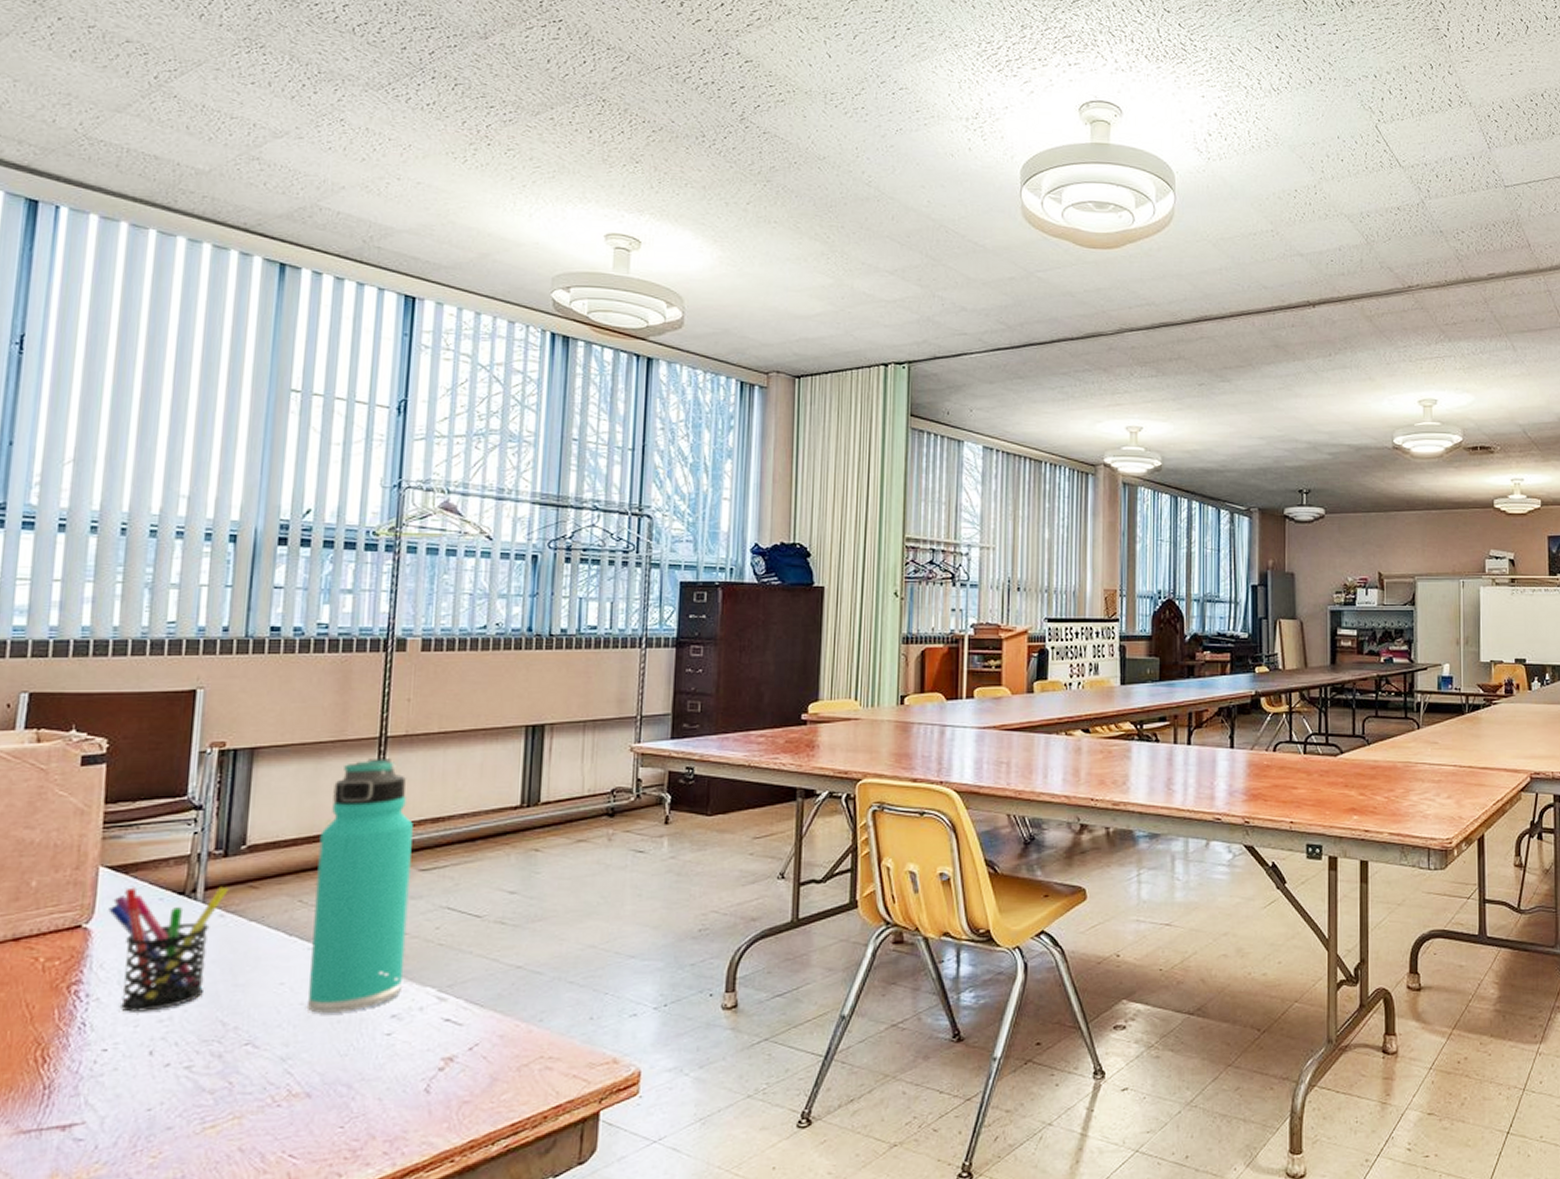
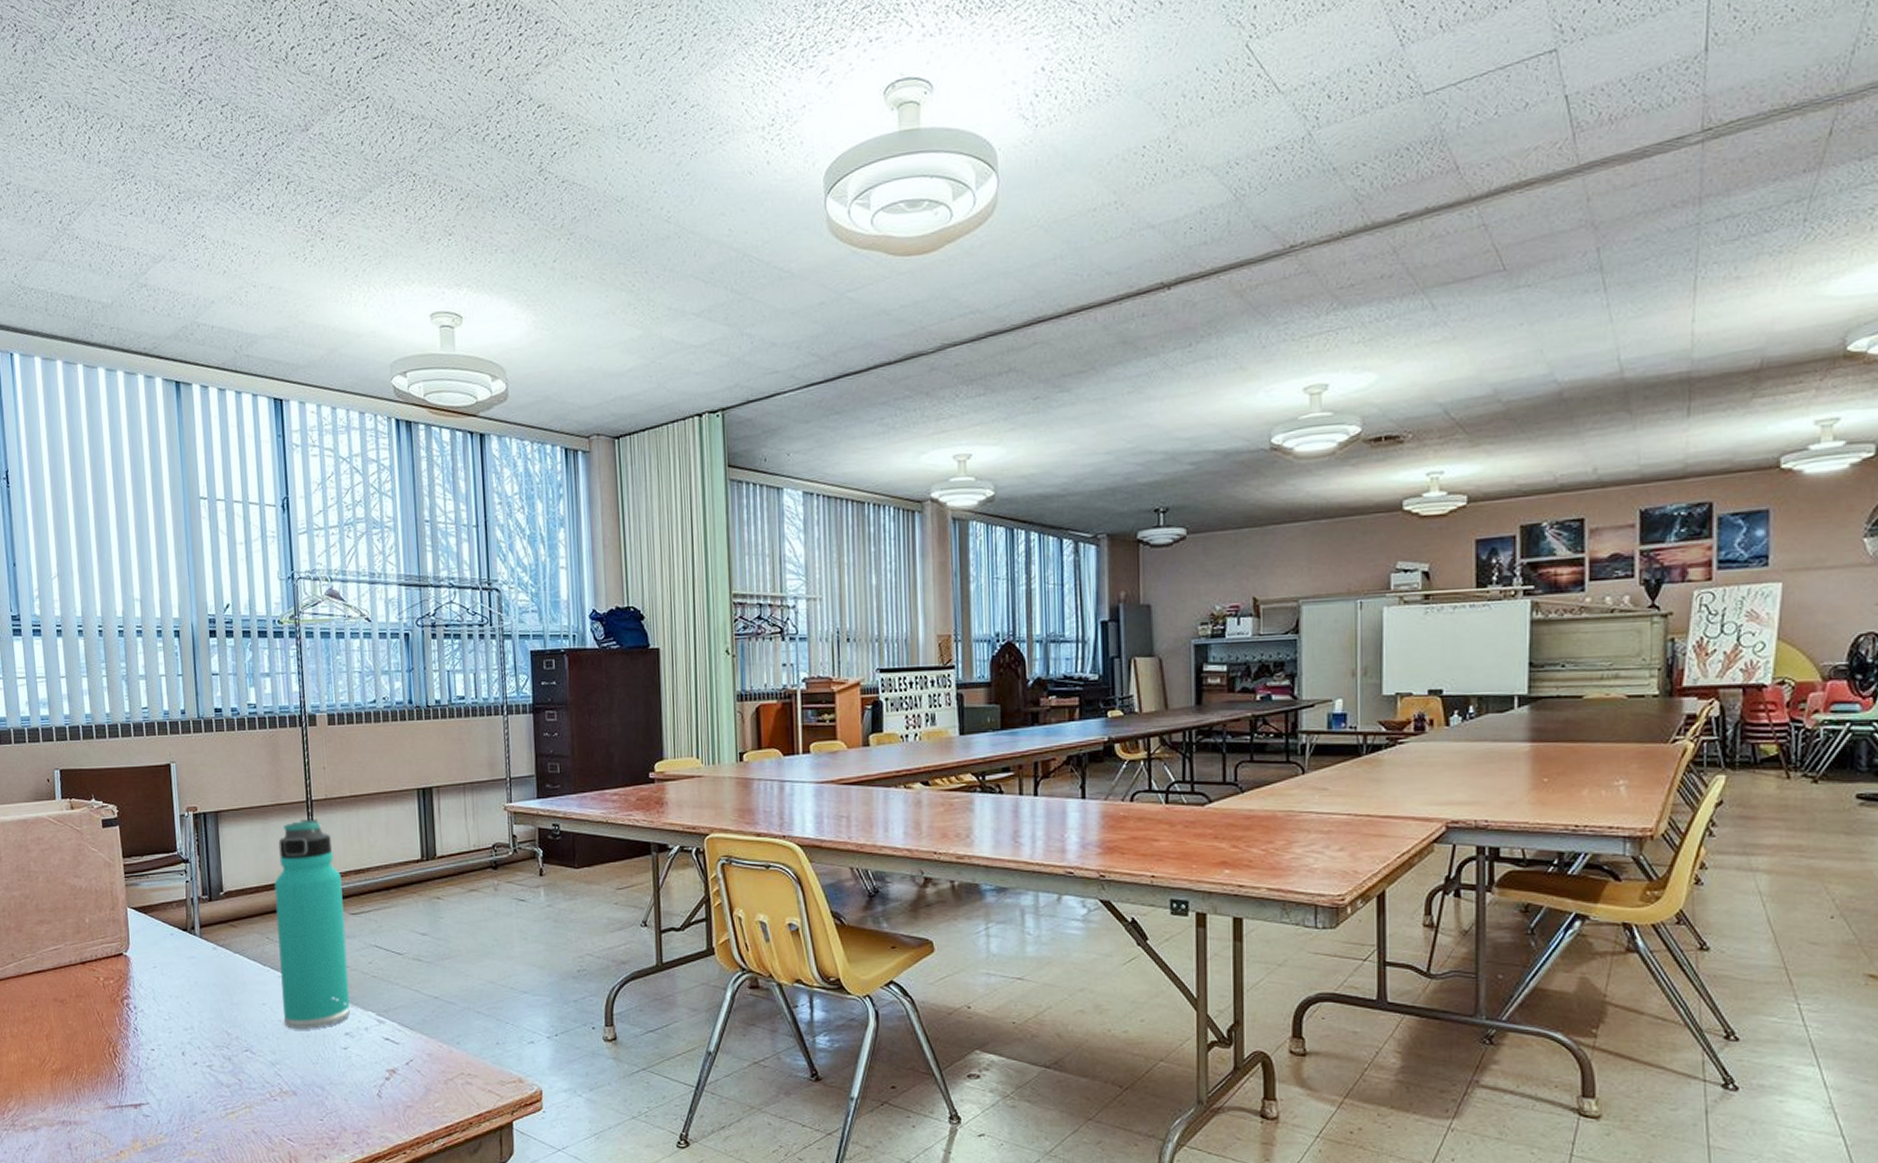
pen holder: present [108,886,229,1012] -> none [138,924,217,1022]

